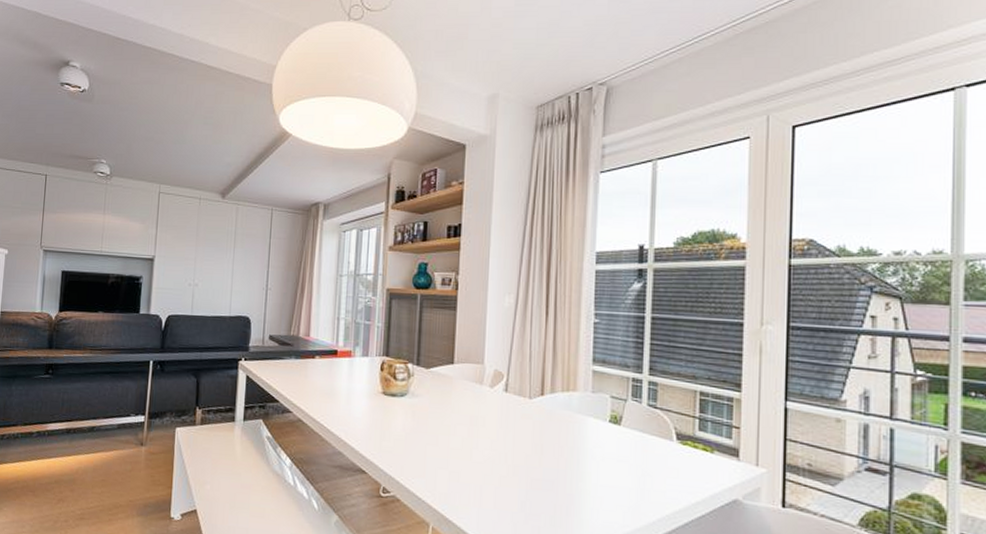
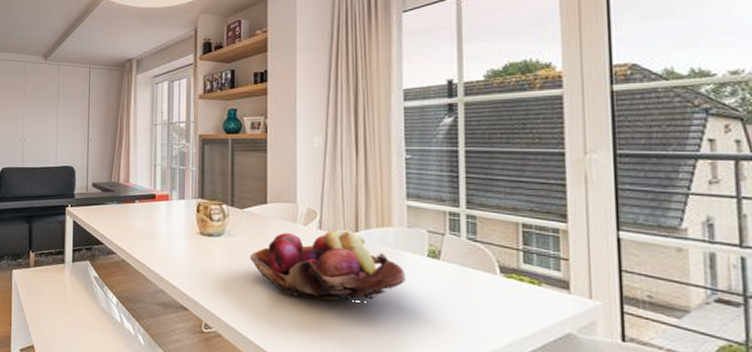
fruit basket: none [434,393,588,466] -> present [250,230,407,302]

